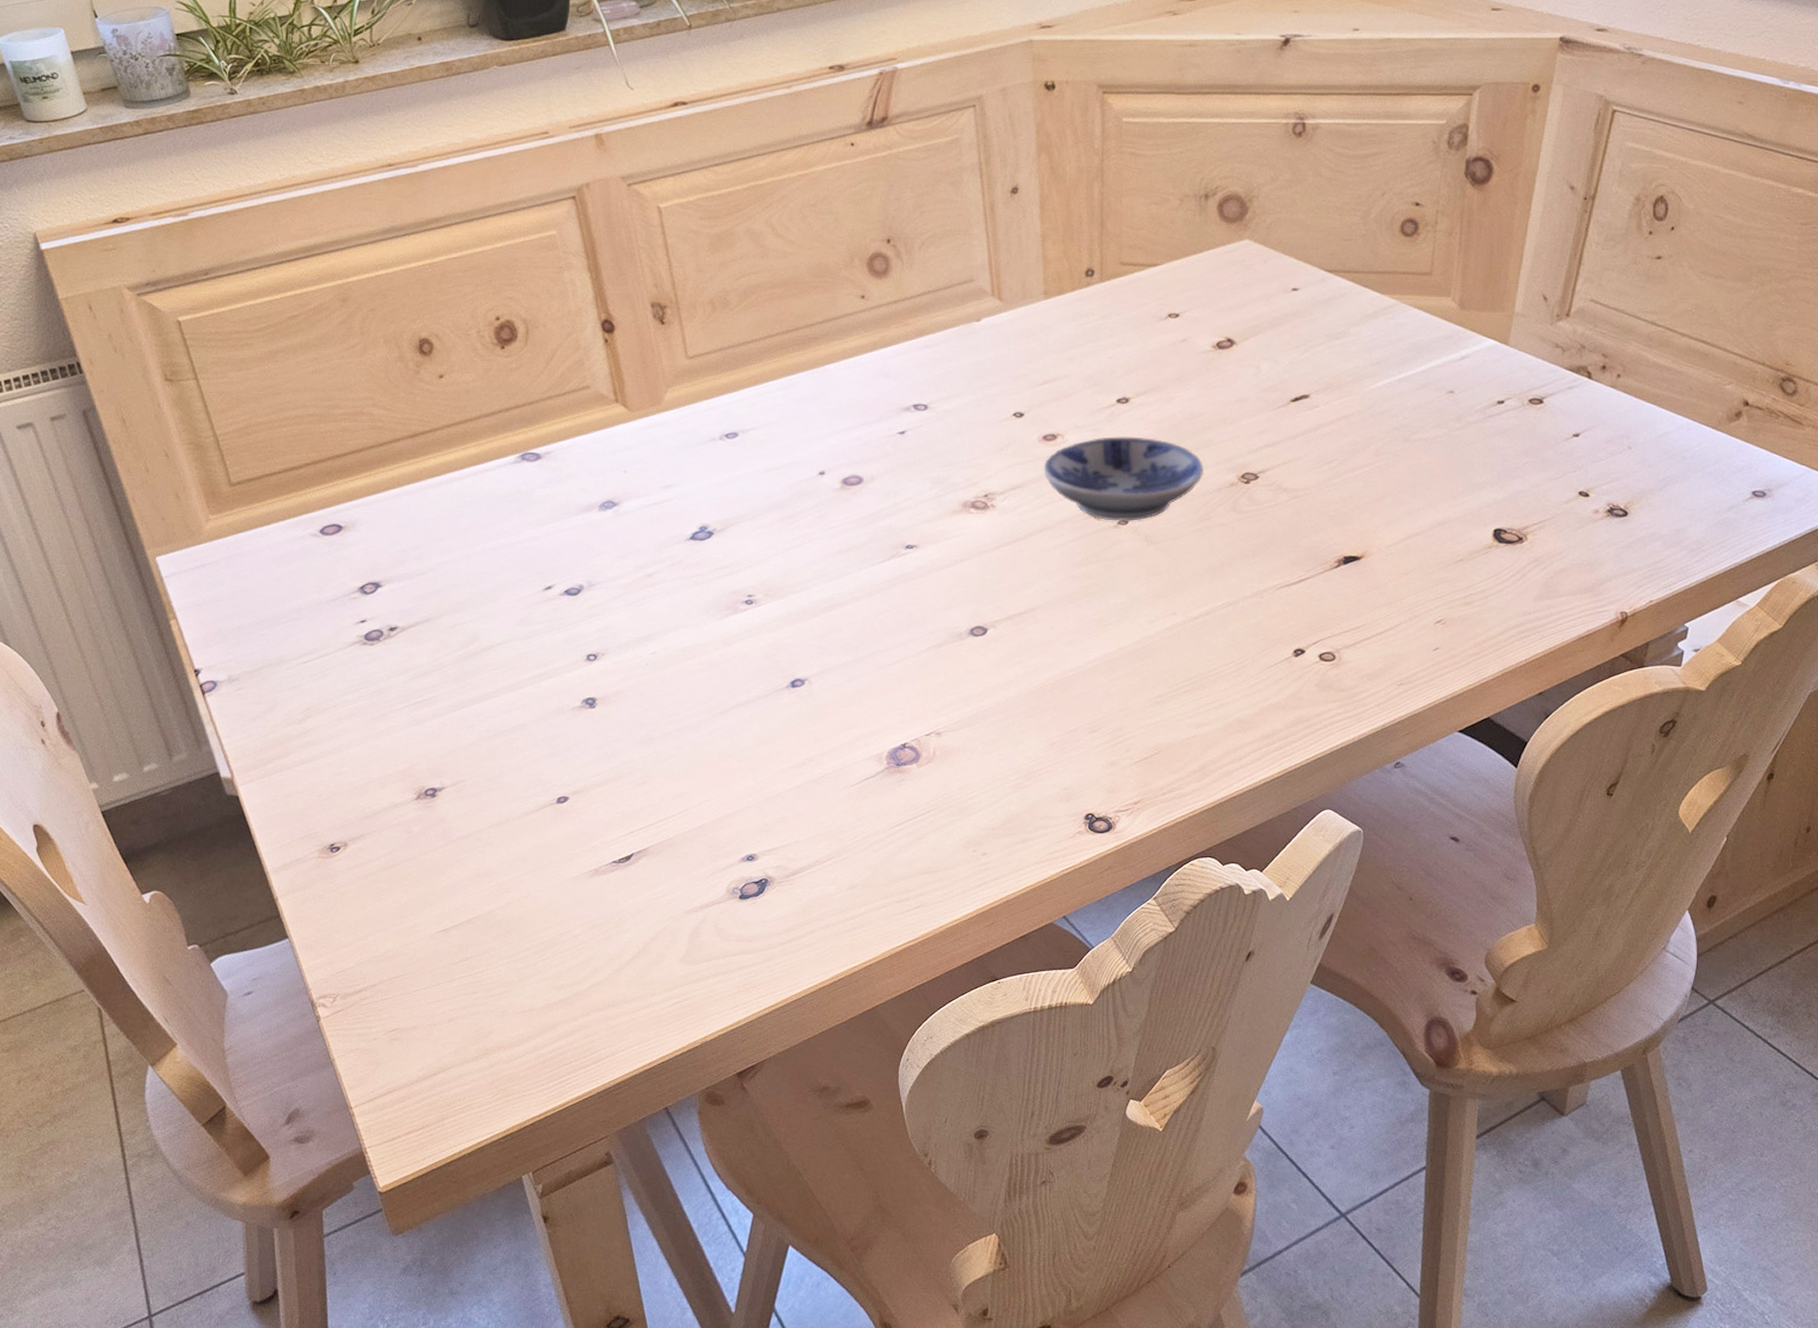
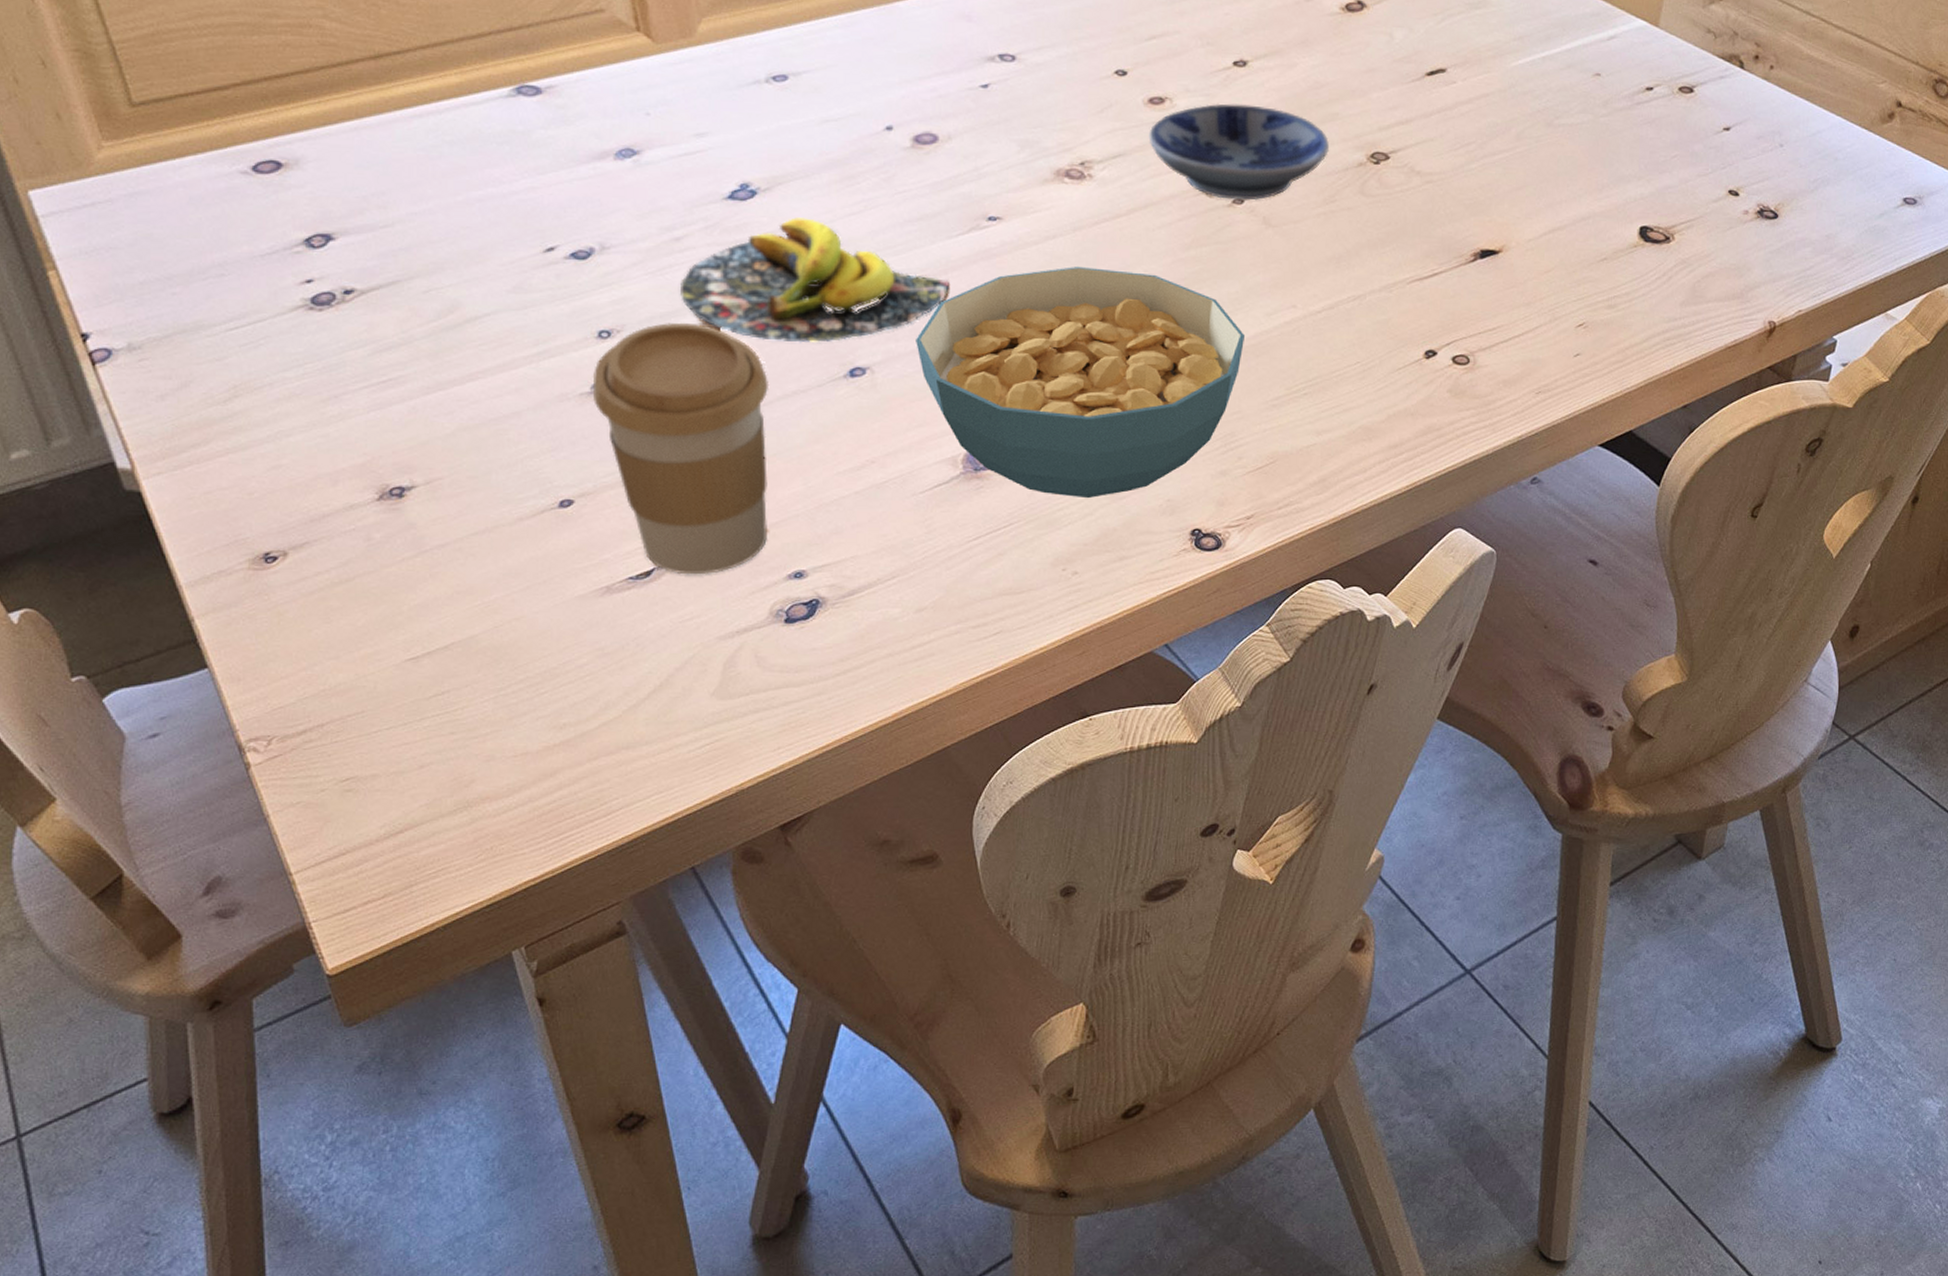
coffee cup: none [582,645,725,859] -> present [592,322,770,575]
banana: none [652,553,874,660] -> present [681,217,949,343]
cereal bowl: none [846,586,1131,787] -> present [916,267,1246,498]

